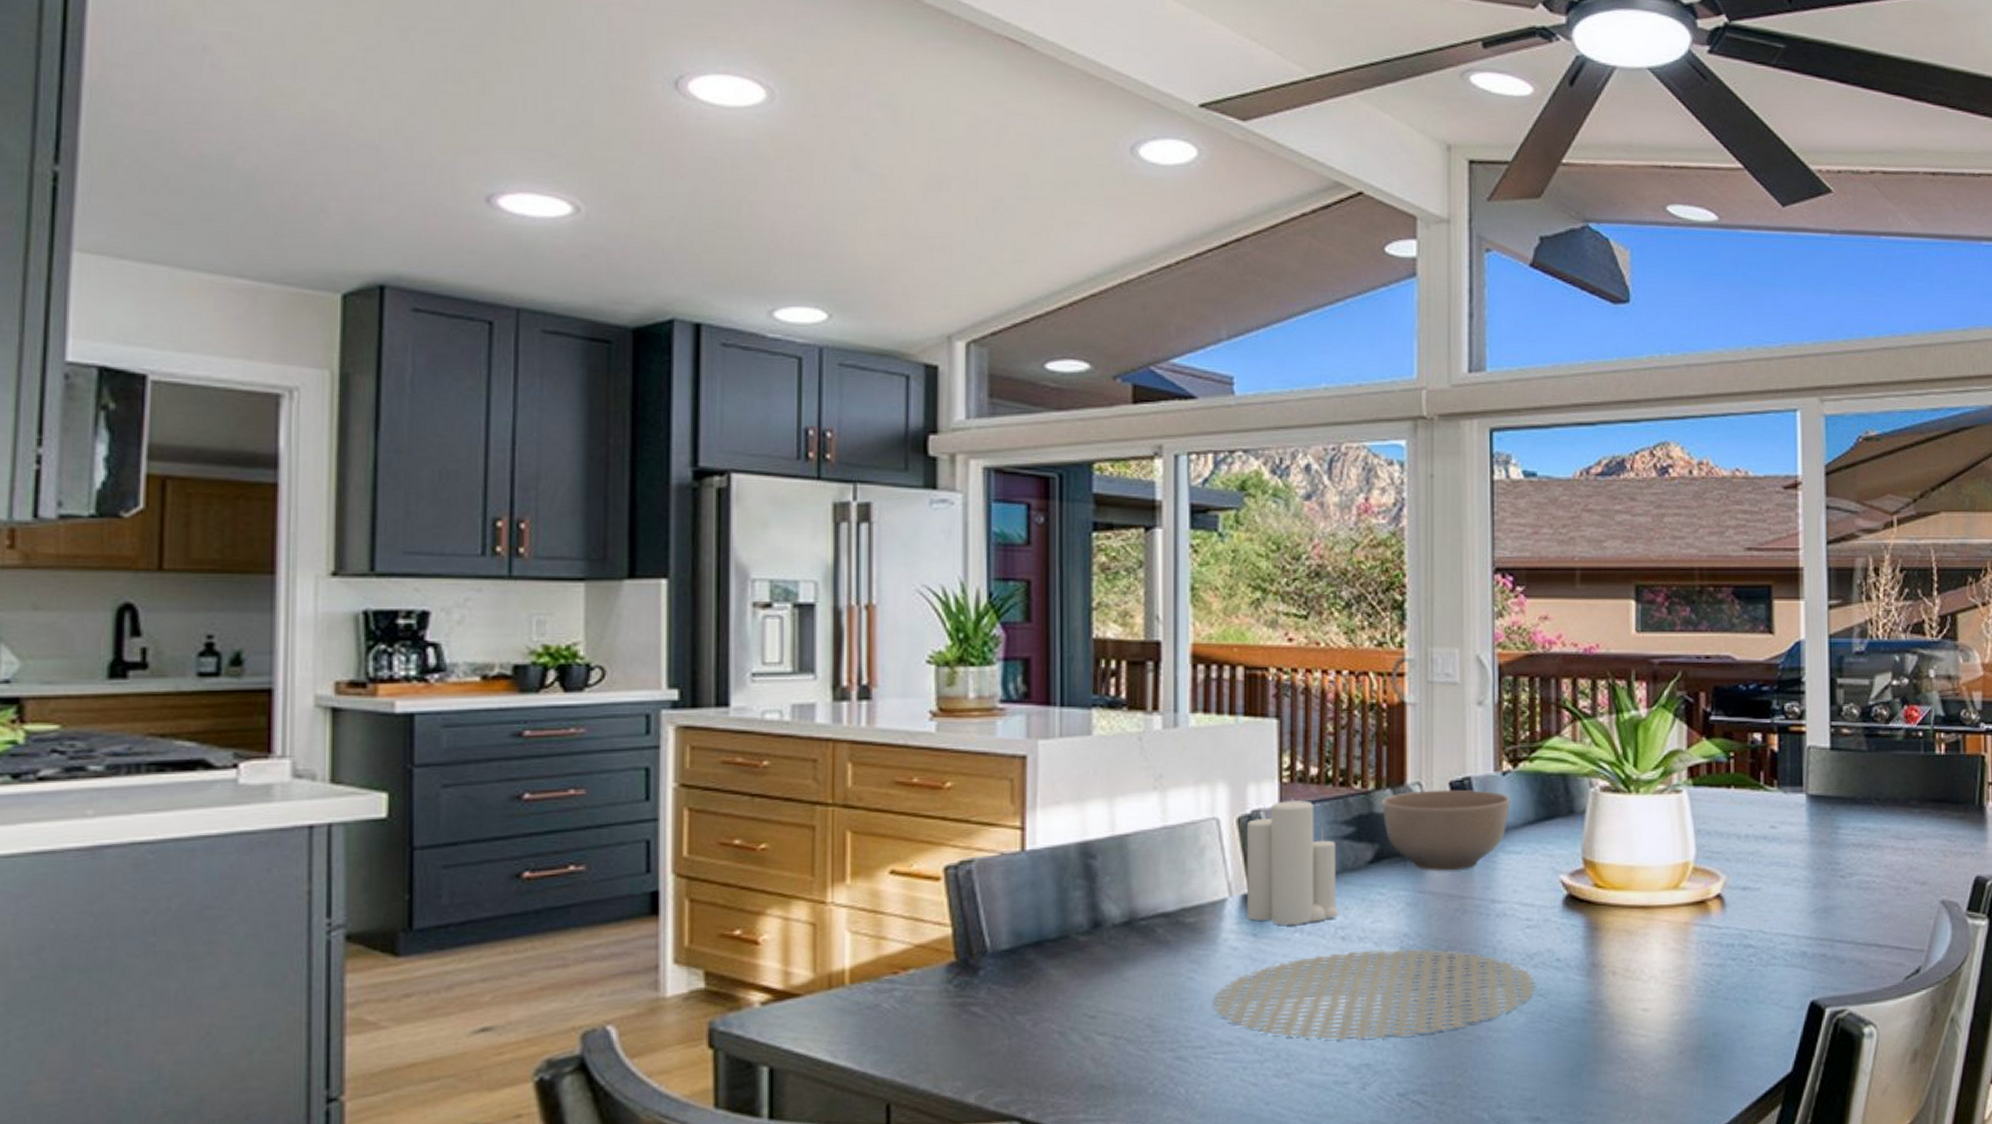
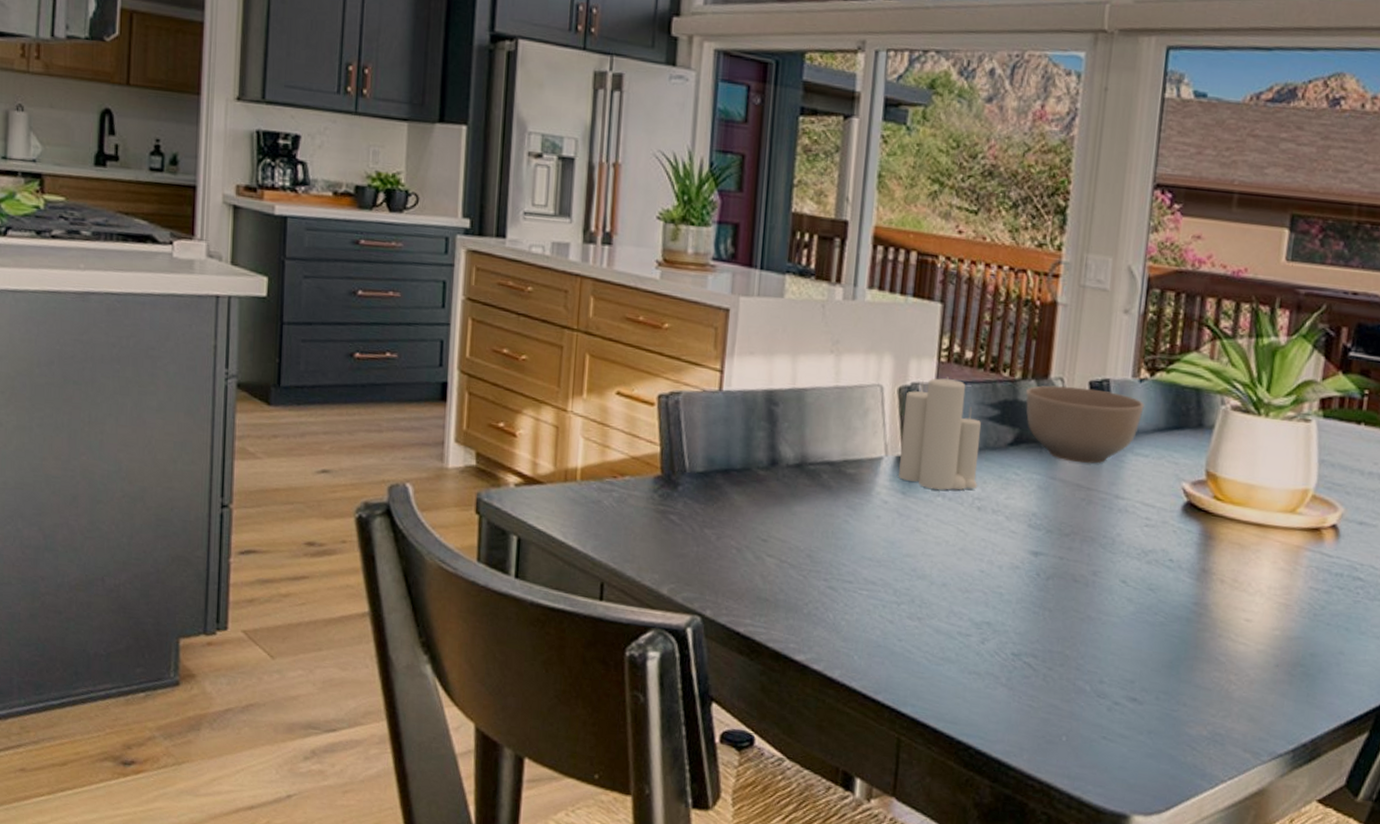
place mat: present [1214,948,1536,1040] -> none [863,520,1148,606]

